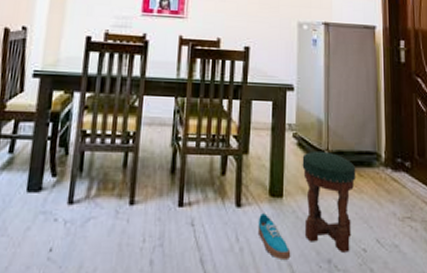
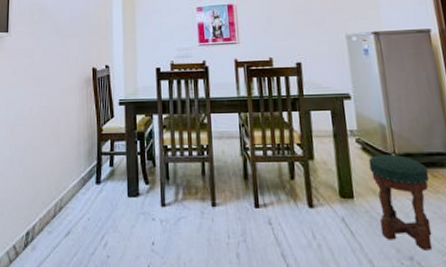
sneaker: present [257,213,291,259] -> none [332,213,370,256]

